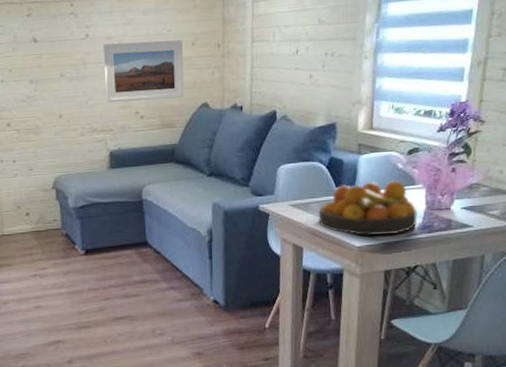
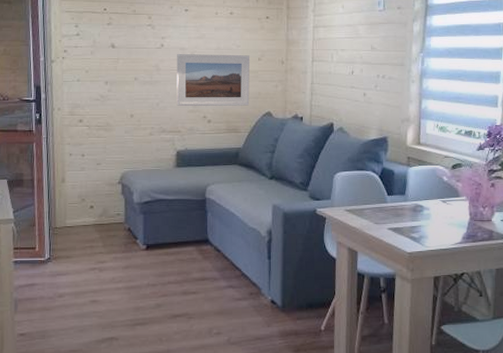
fruit bowl: present [318,181,419,236] -> none [372,192,463,243]

